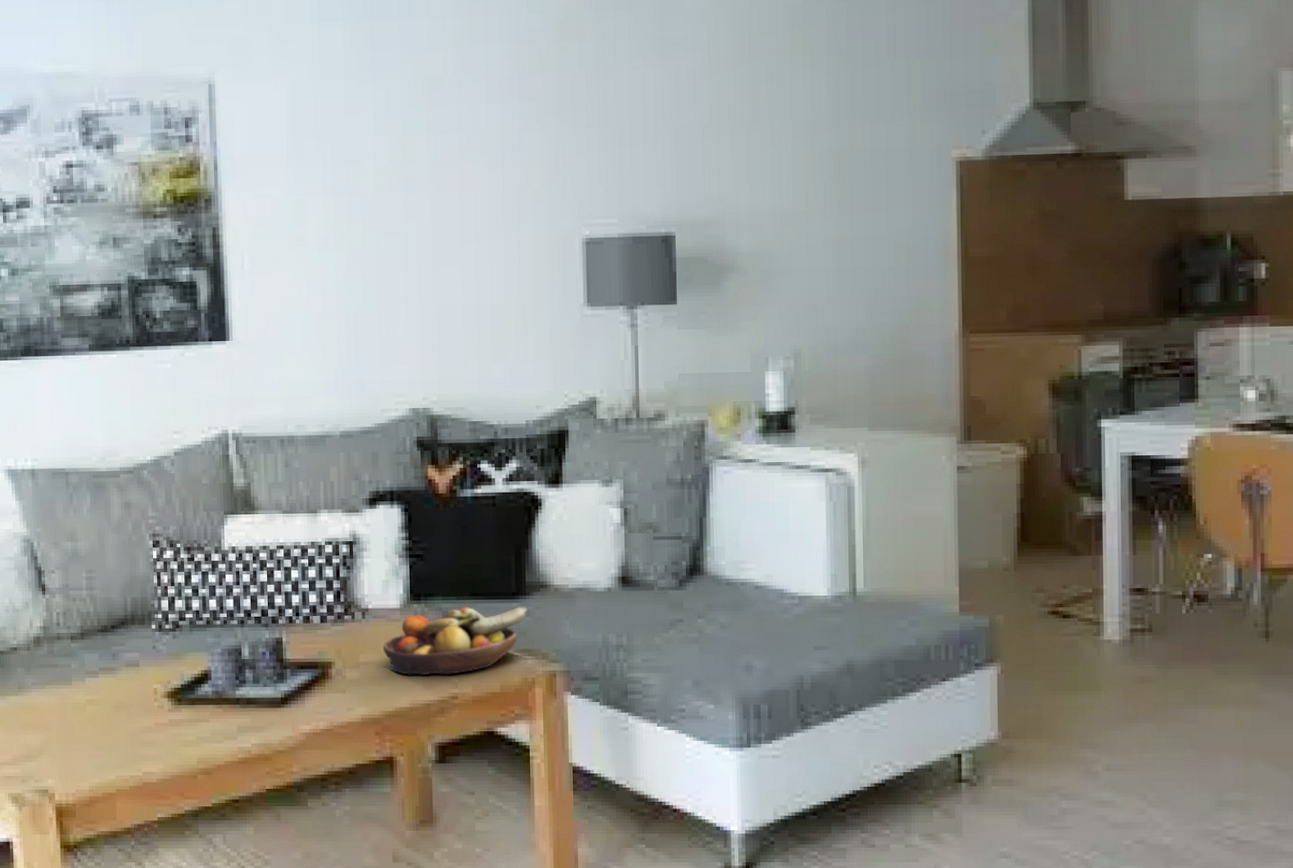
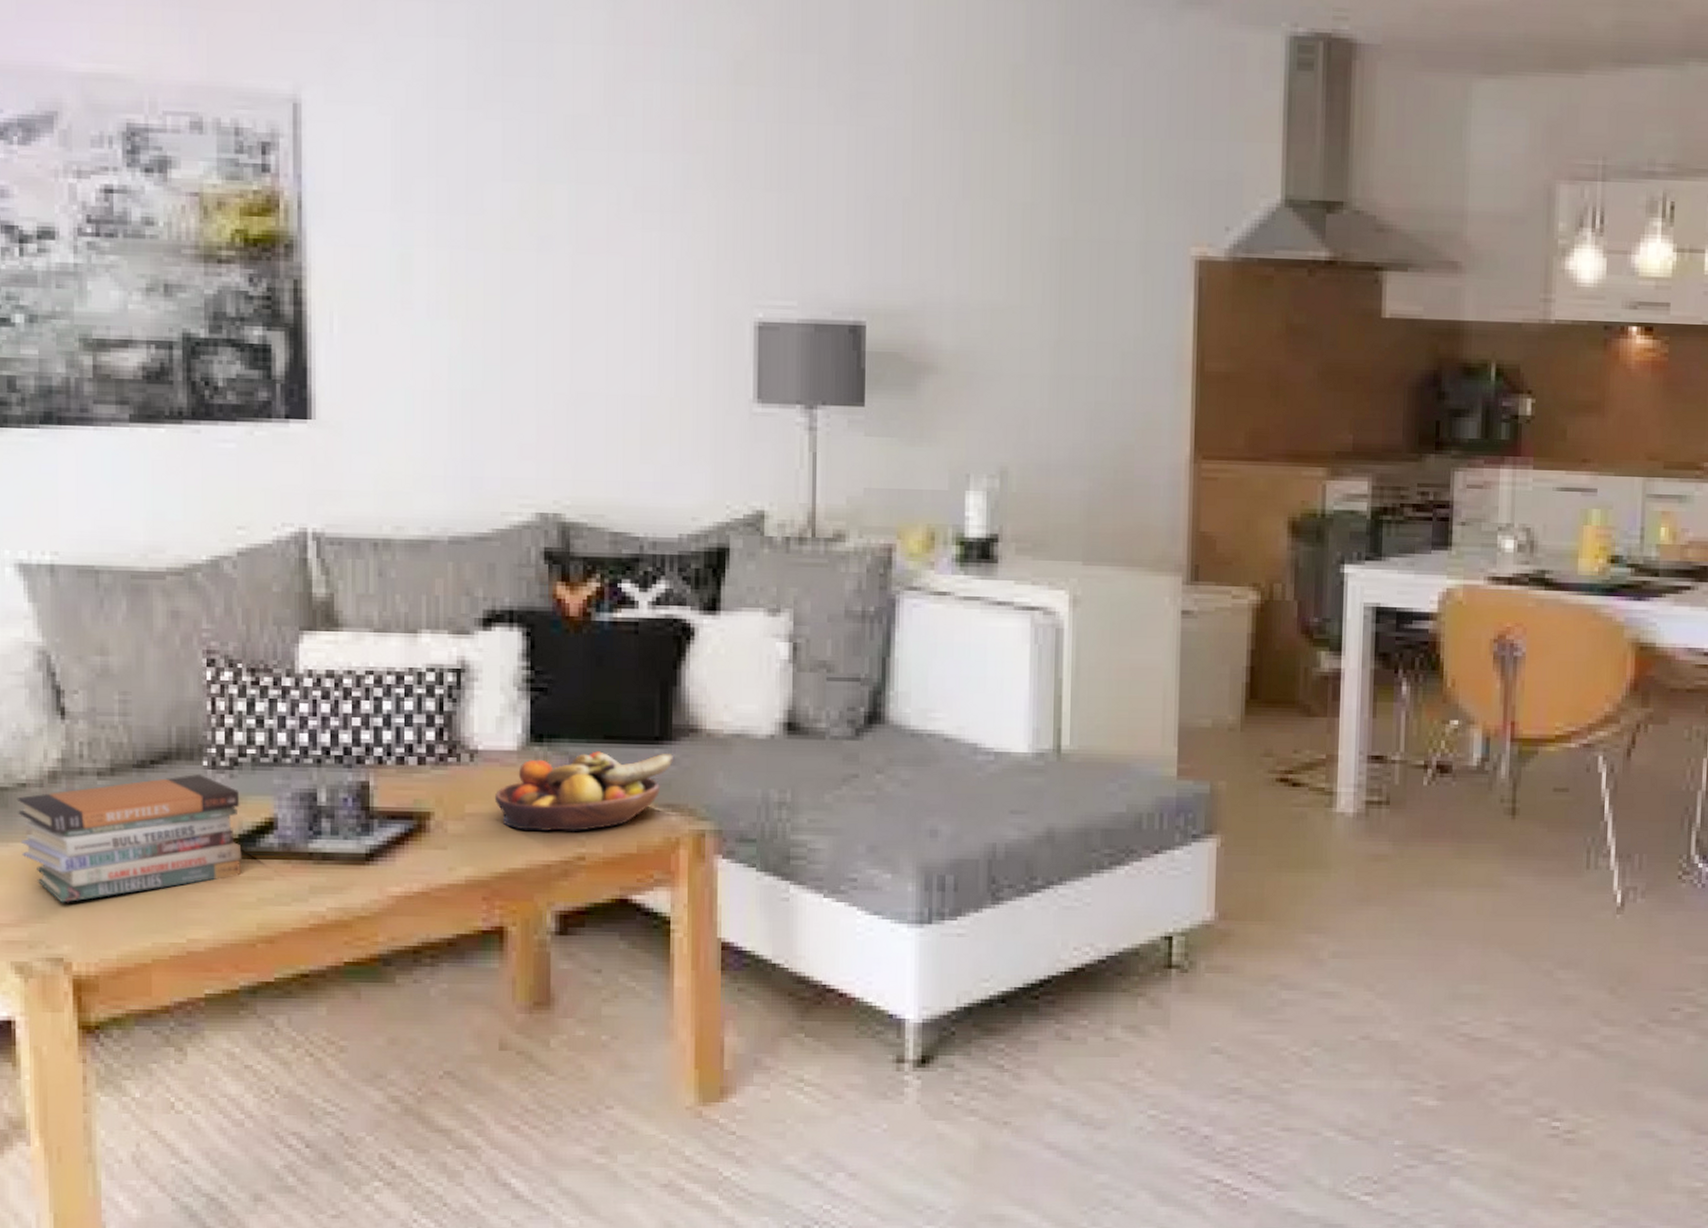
book stack: none [10,636,184,745] -> present [17,774,242,903]

